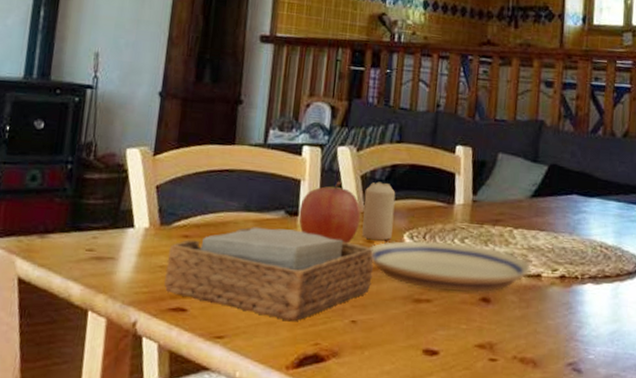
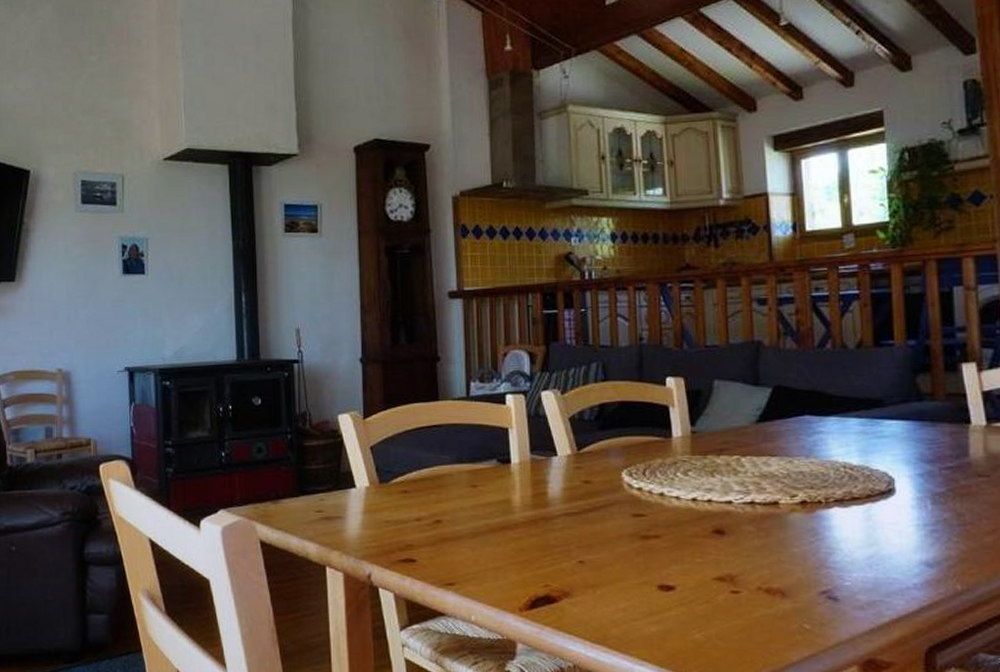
napkin holder: present [164,227,374,322] -> none [390,477,594,566]
fruit: present [298,181,361,244] -> none [511,425,575,486]
candle: present [362,181,396,241] -> none [575,422,609,481]
plate: present [370,240,531,292] -> none [588,476,766,525]

